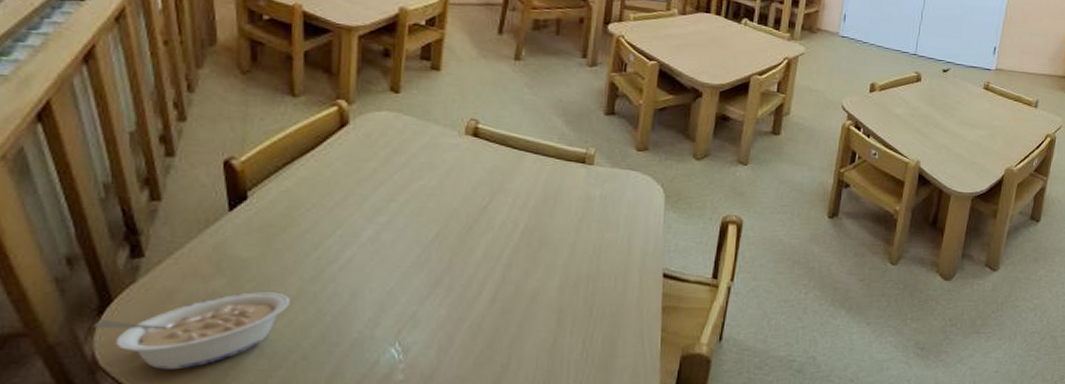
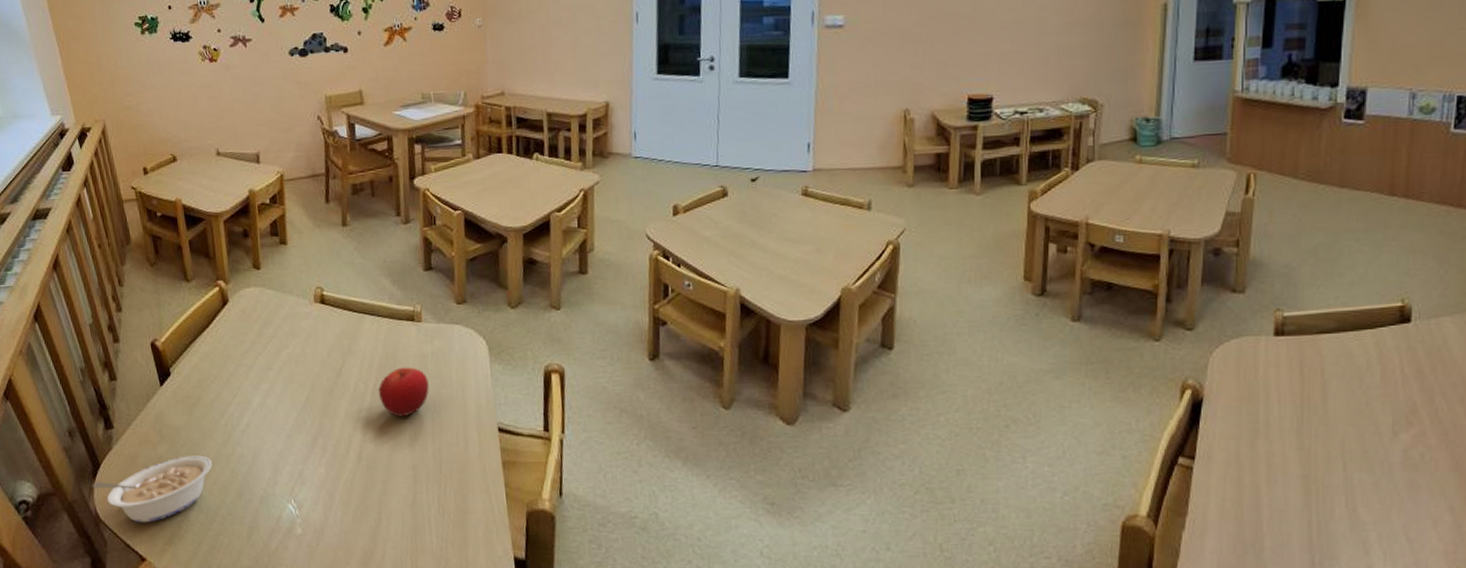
fruit: none [530,208,592,259] -> present [378,367,429,417]

